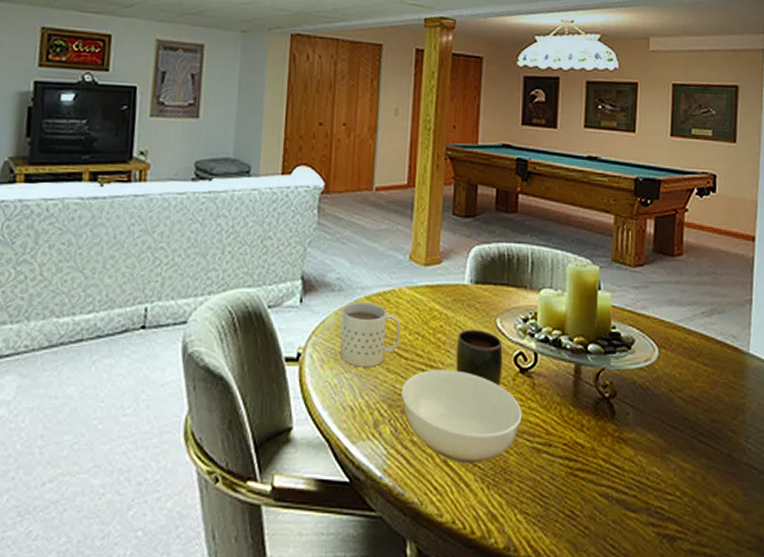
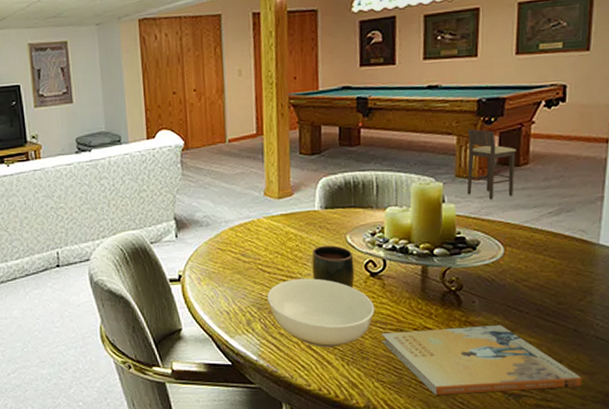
mug: present [340,301,401,367] -> none [210,232,263,282]
book: none [528,445,737,534] -> present [381,325,583,395]
bar stool: none [623,210,671,292] -> present [466,129,516,200]

